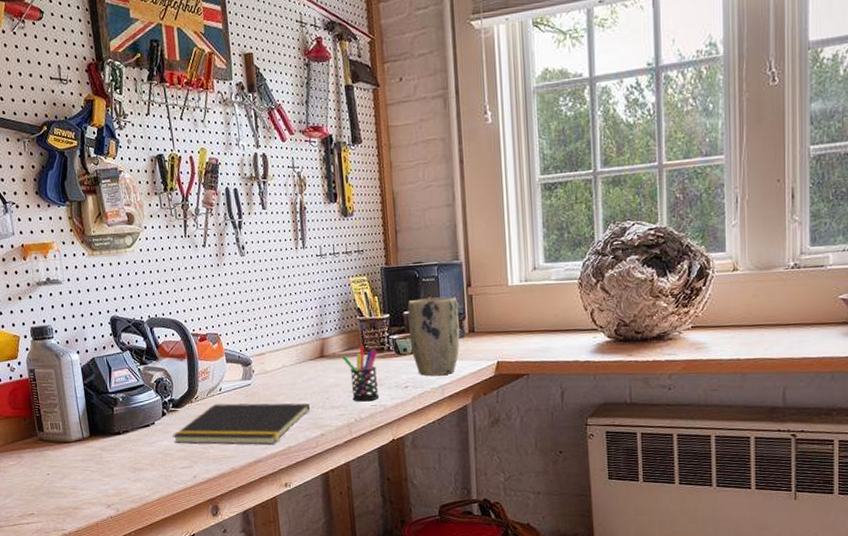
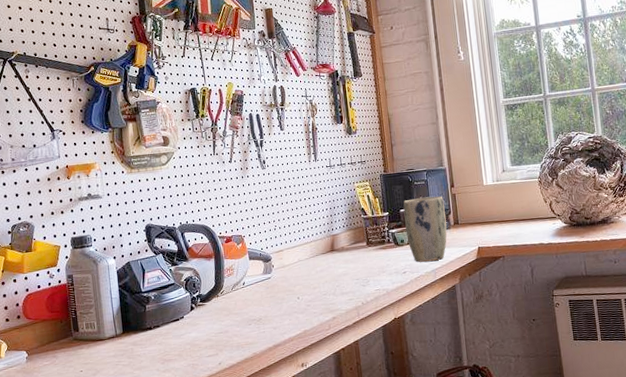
notepad: present [172,402,311,445] -> none [200,291,324,334]
pen holder: present [341,345,379,402] -> none [349,239,382,288]

